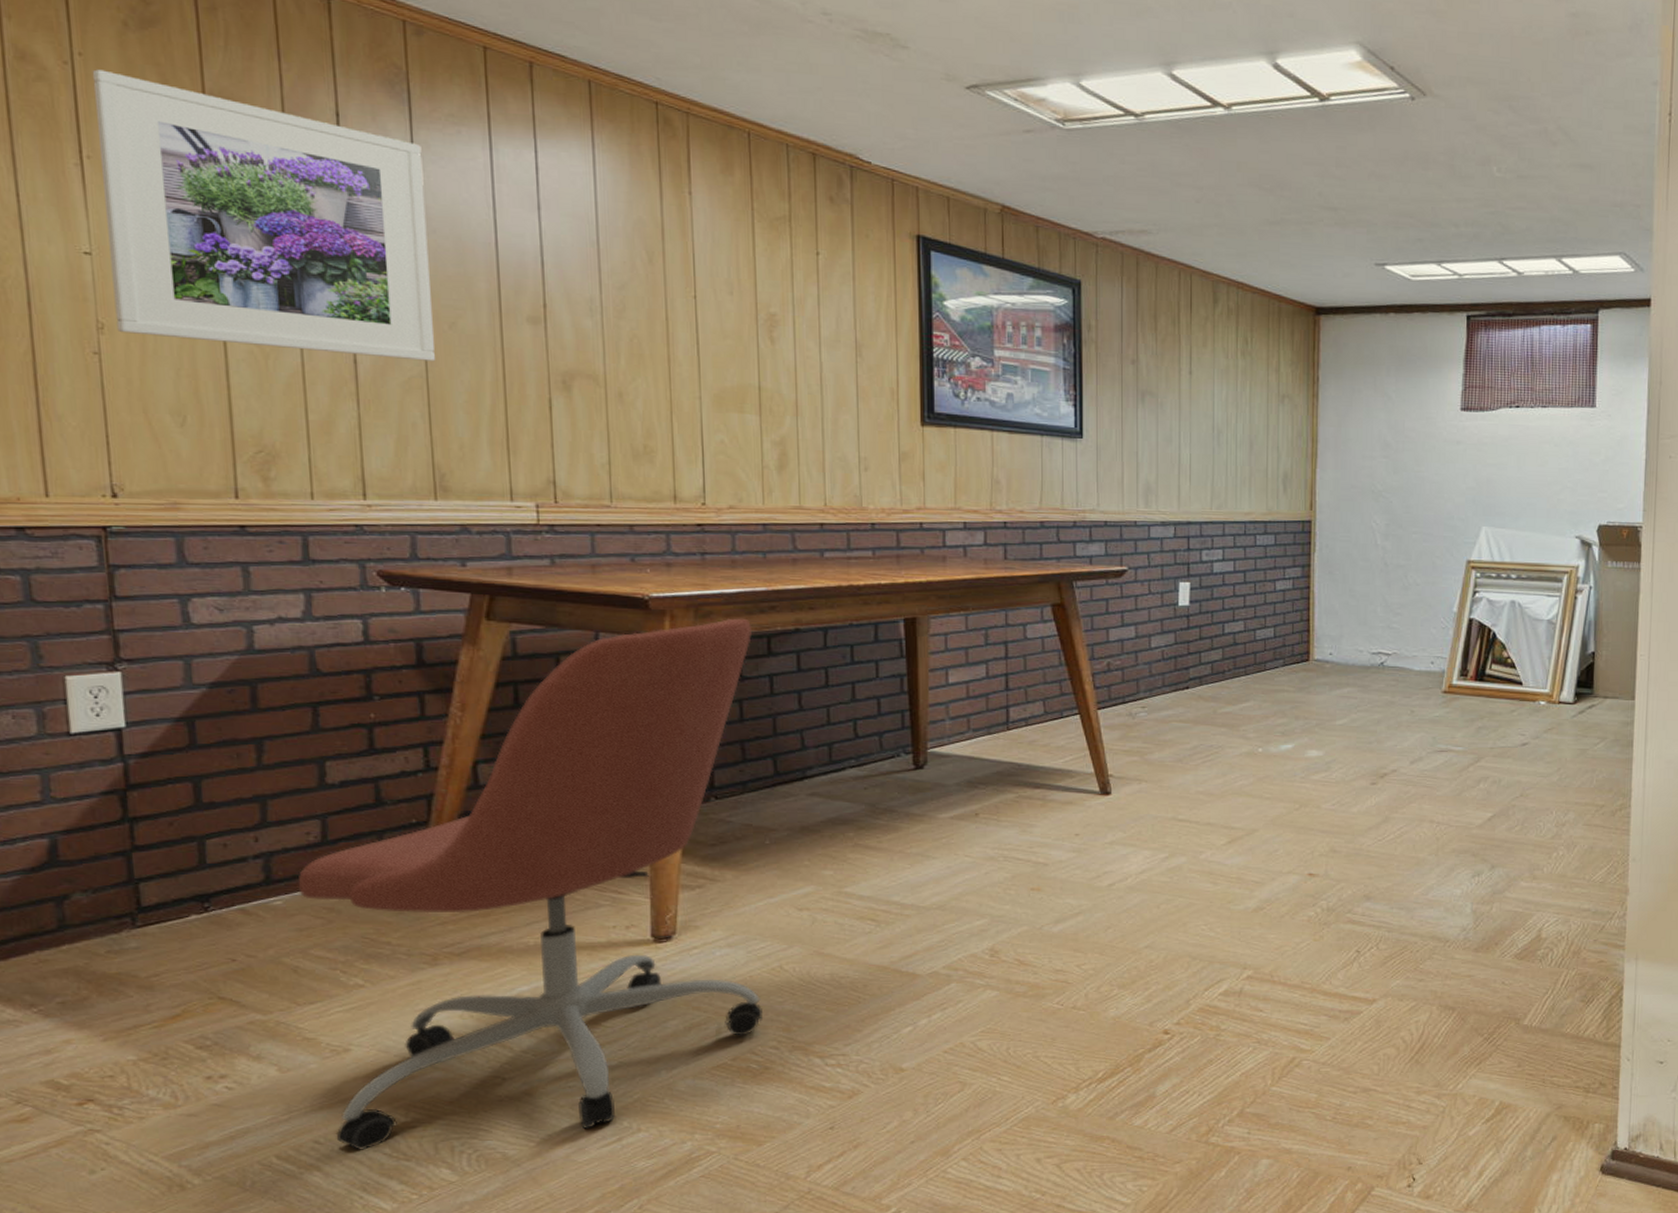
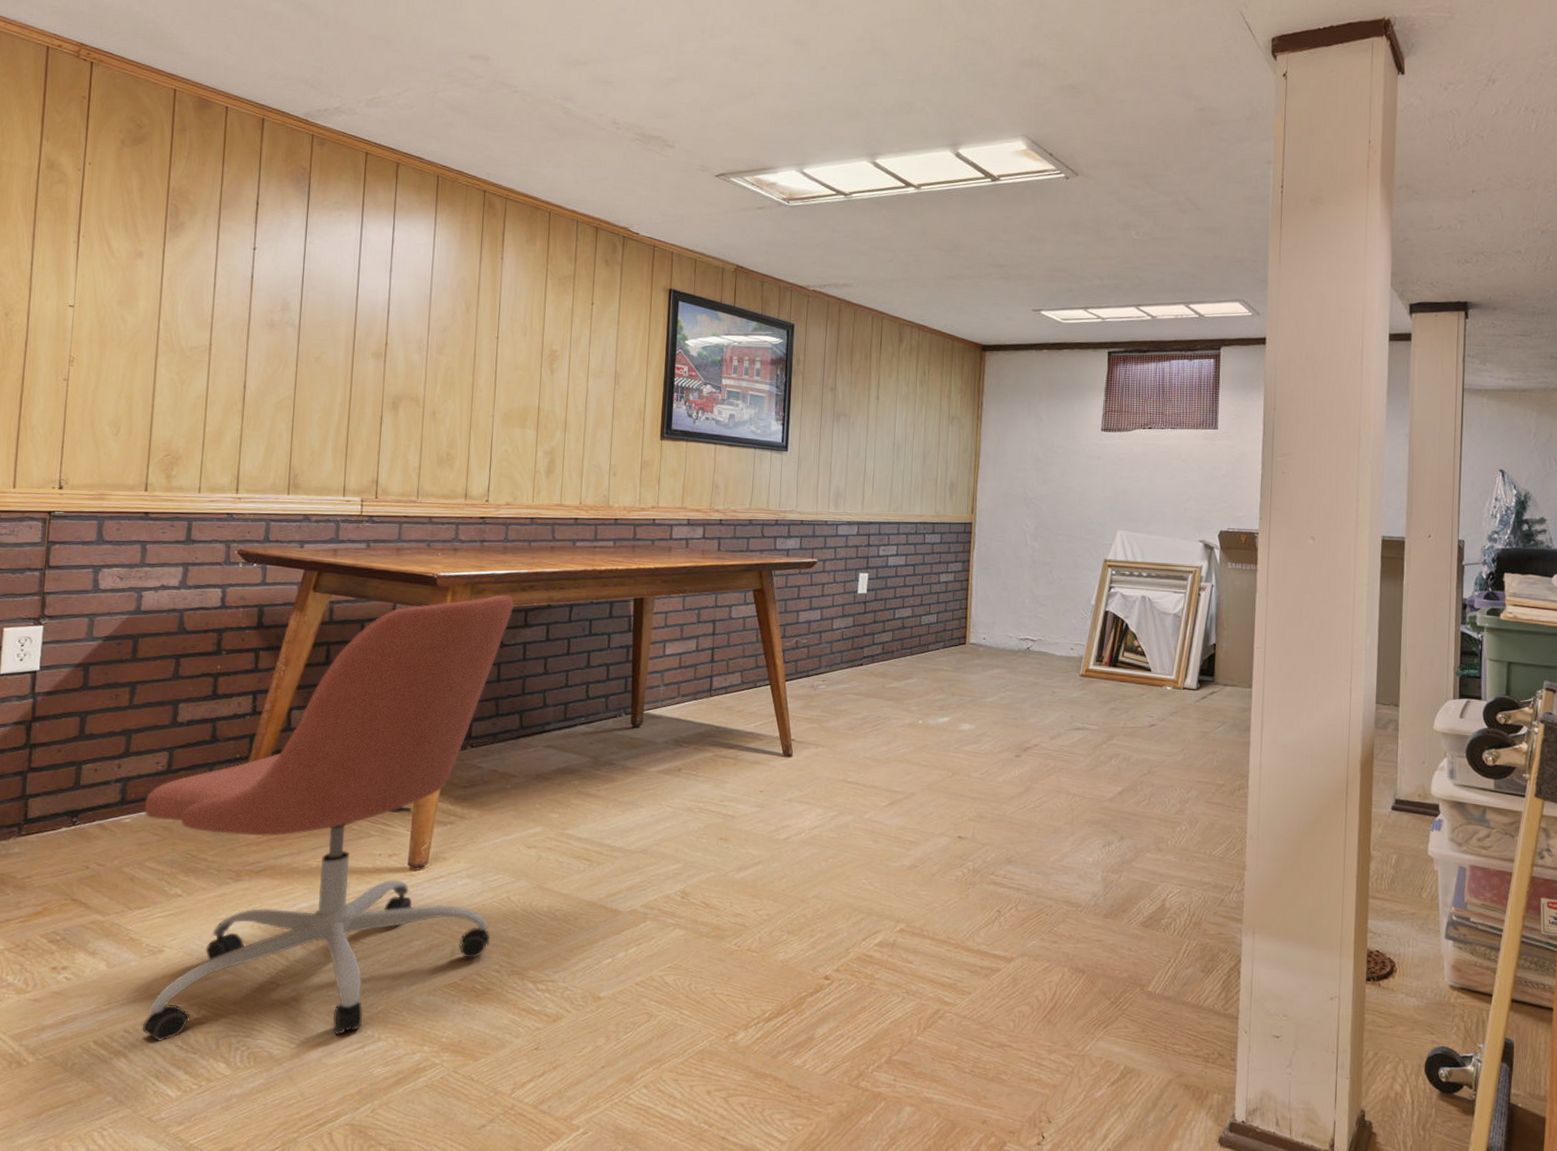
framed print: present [92,69,435,362] -> none [83,174,313,387]

